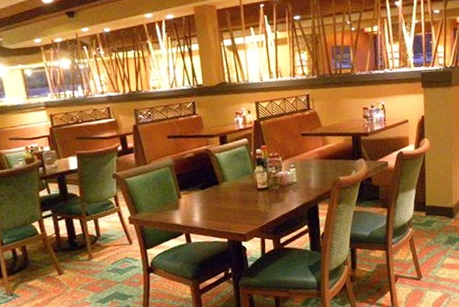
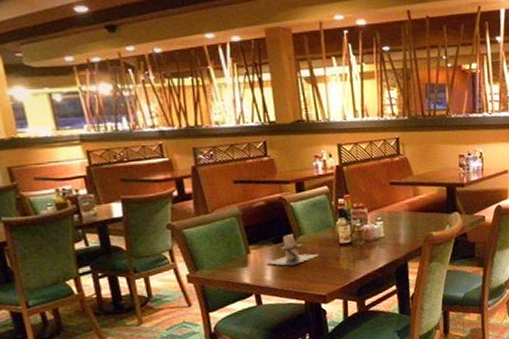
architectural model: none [195,180,241,209] -> present [266,233,320,266]

